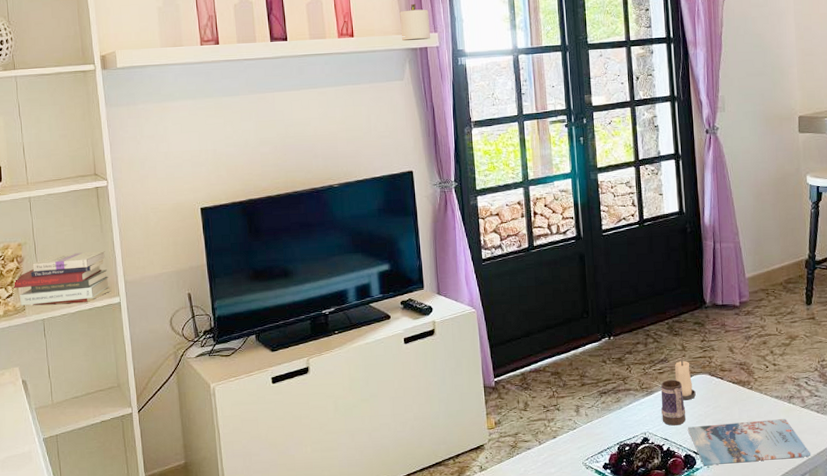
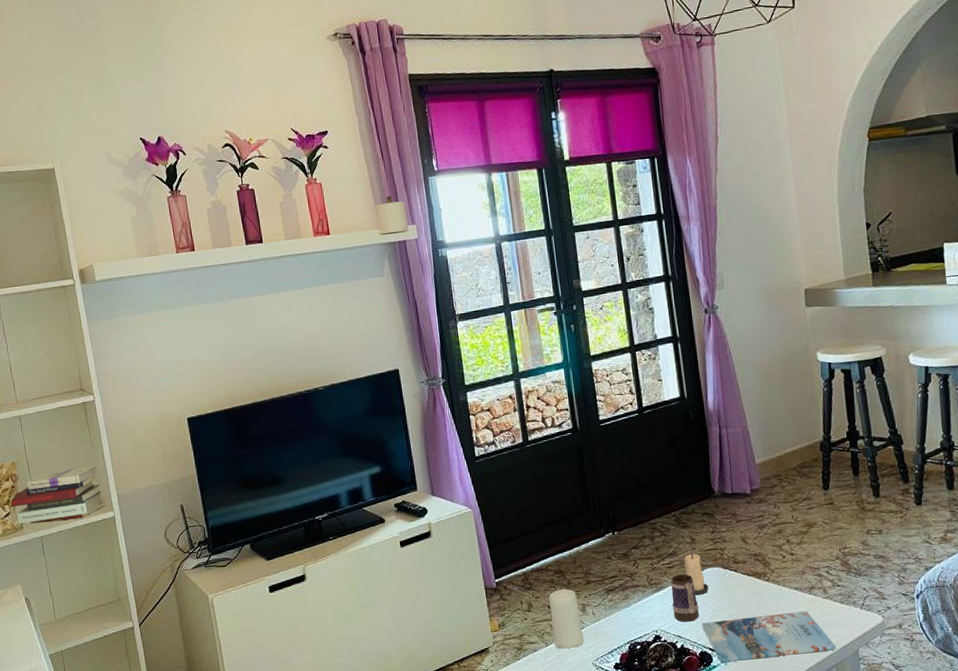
candle: none [544,390,577,448] -> present [548,589,585,649]

